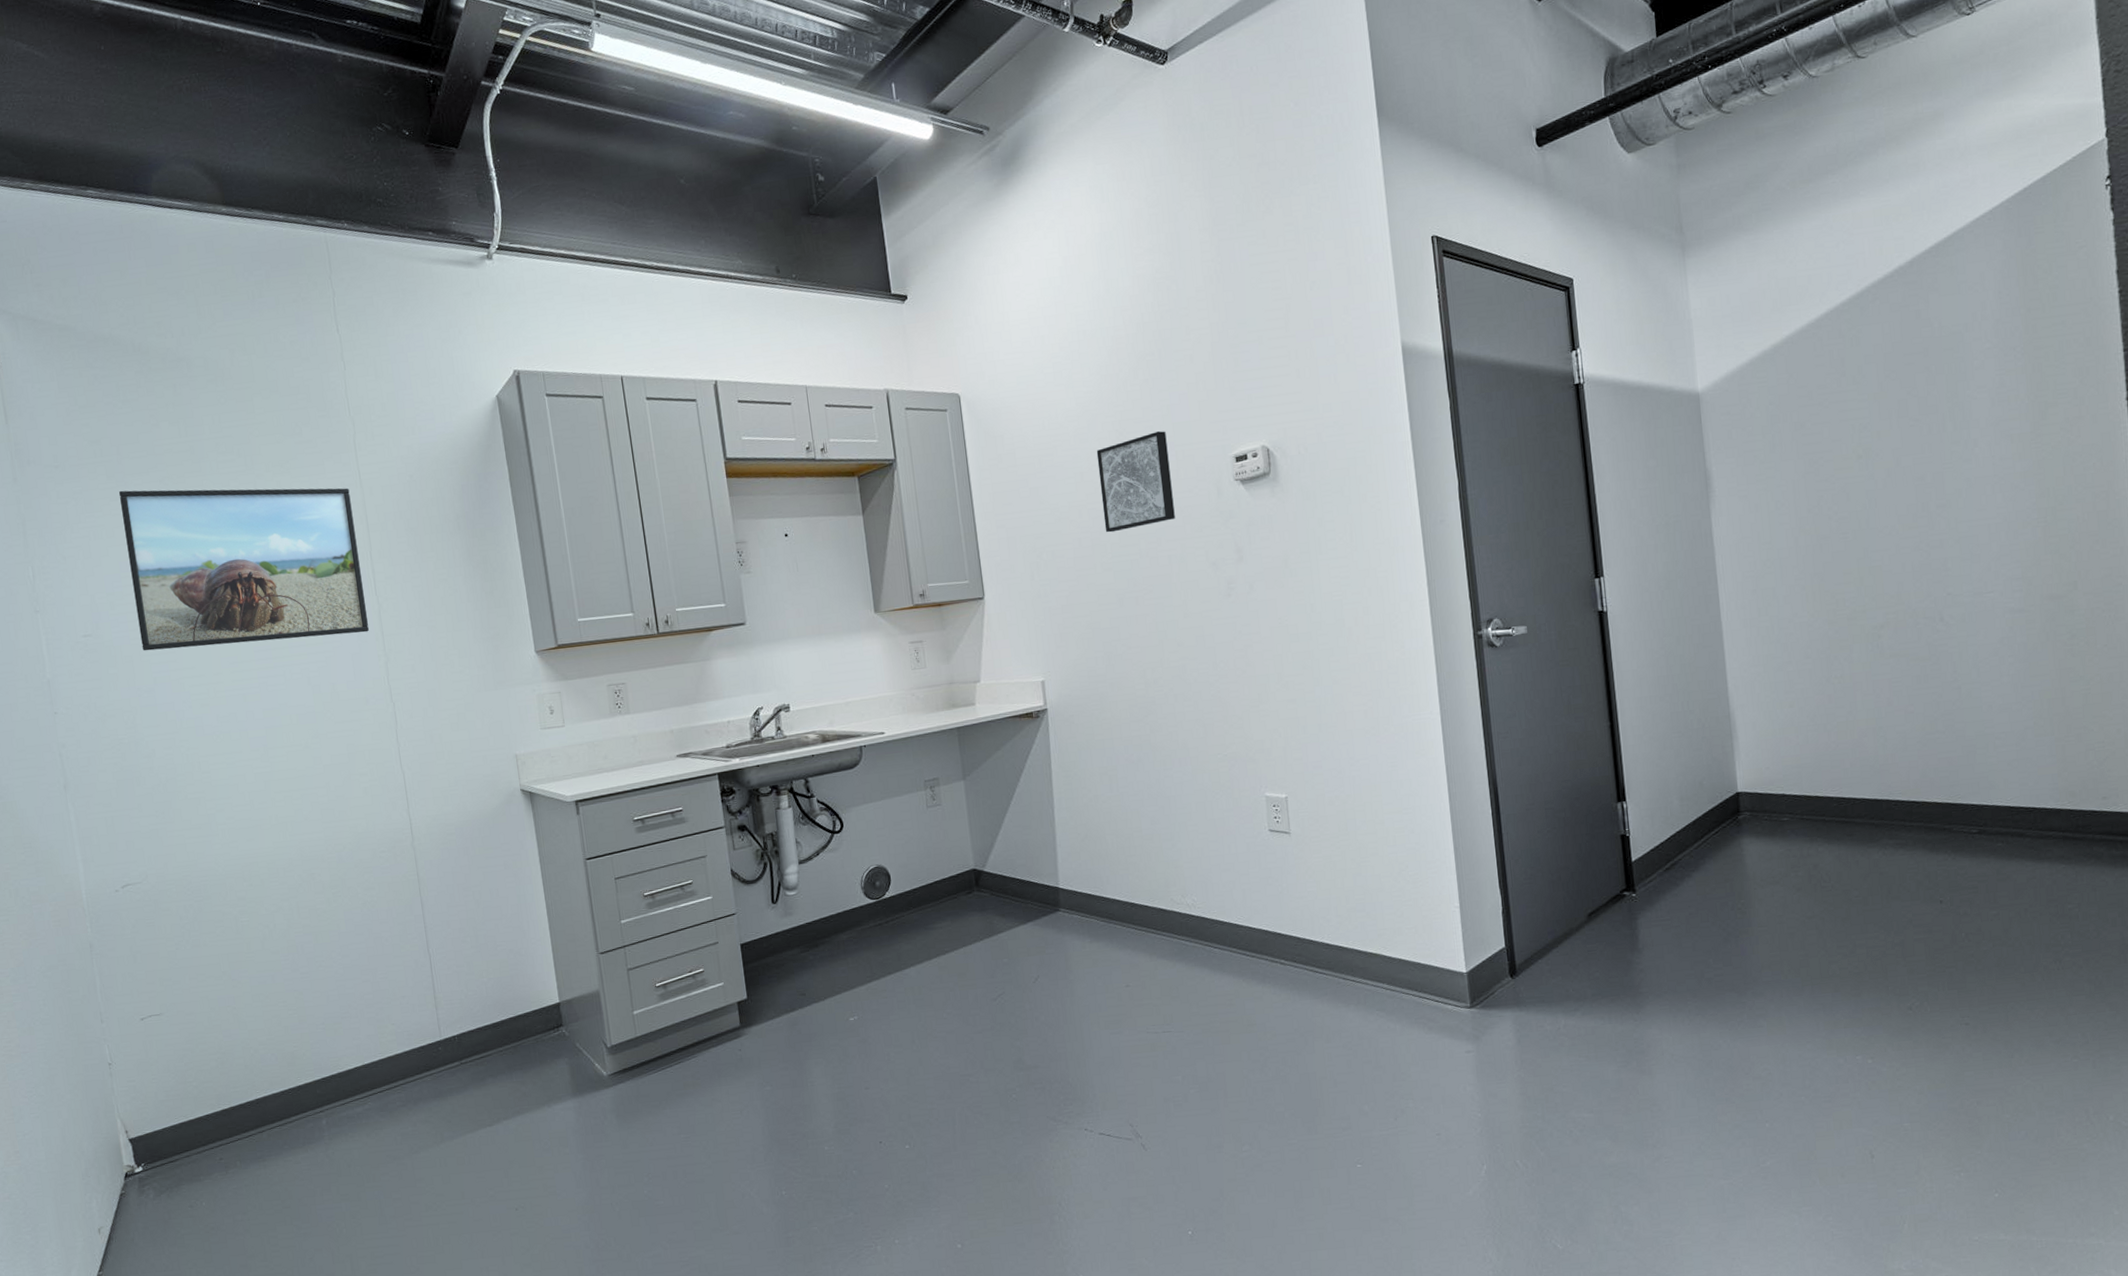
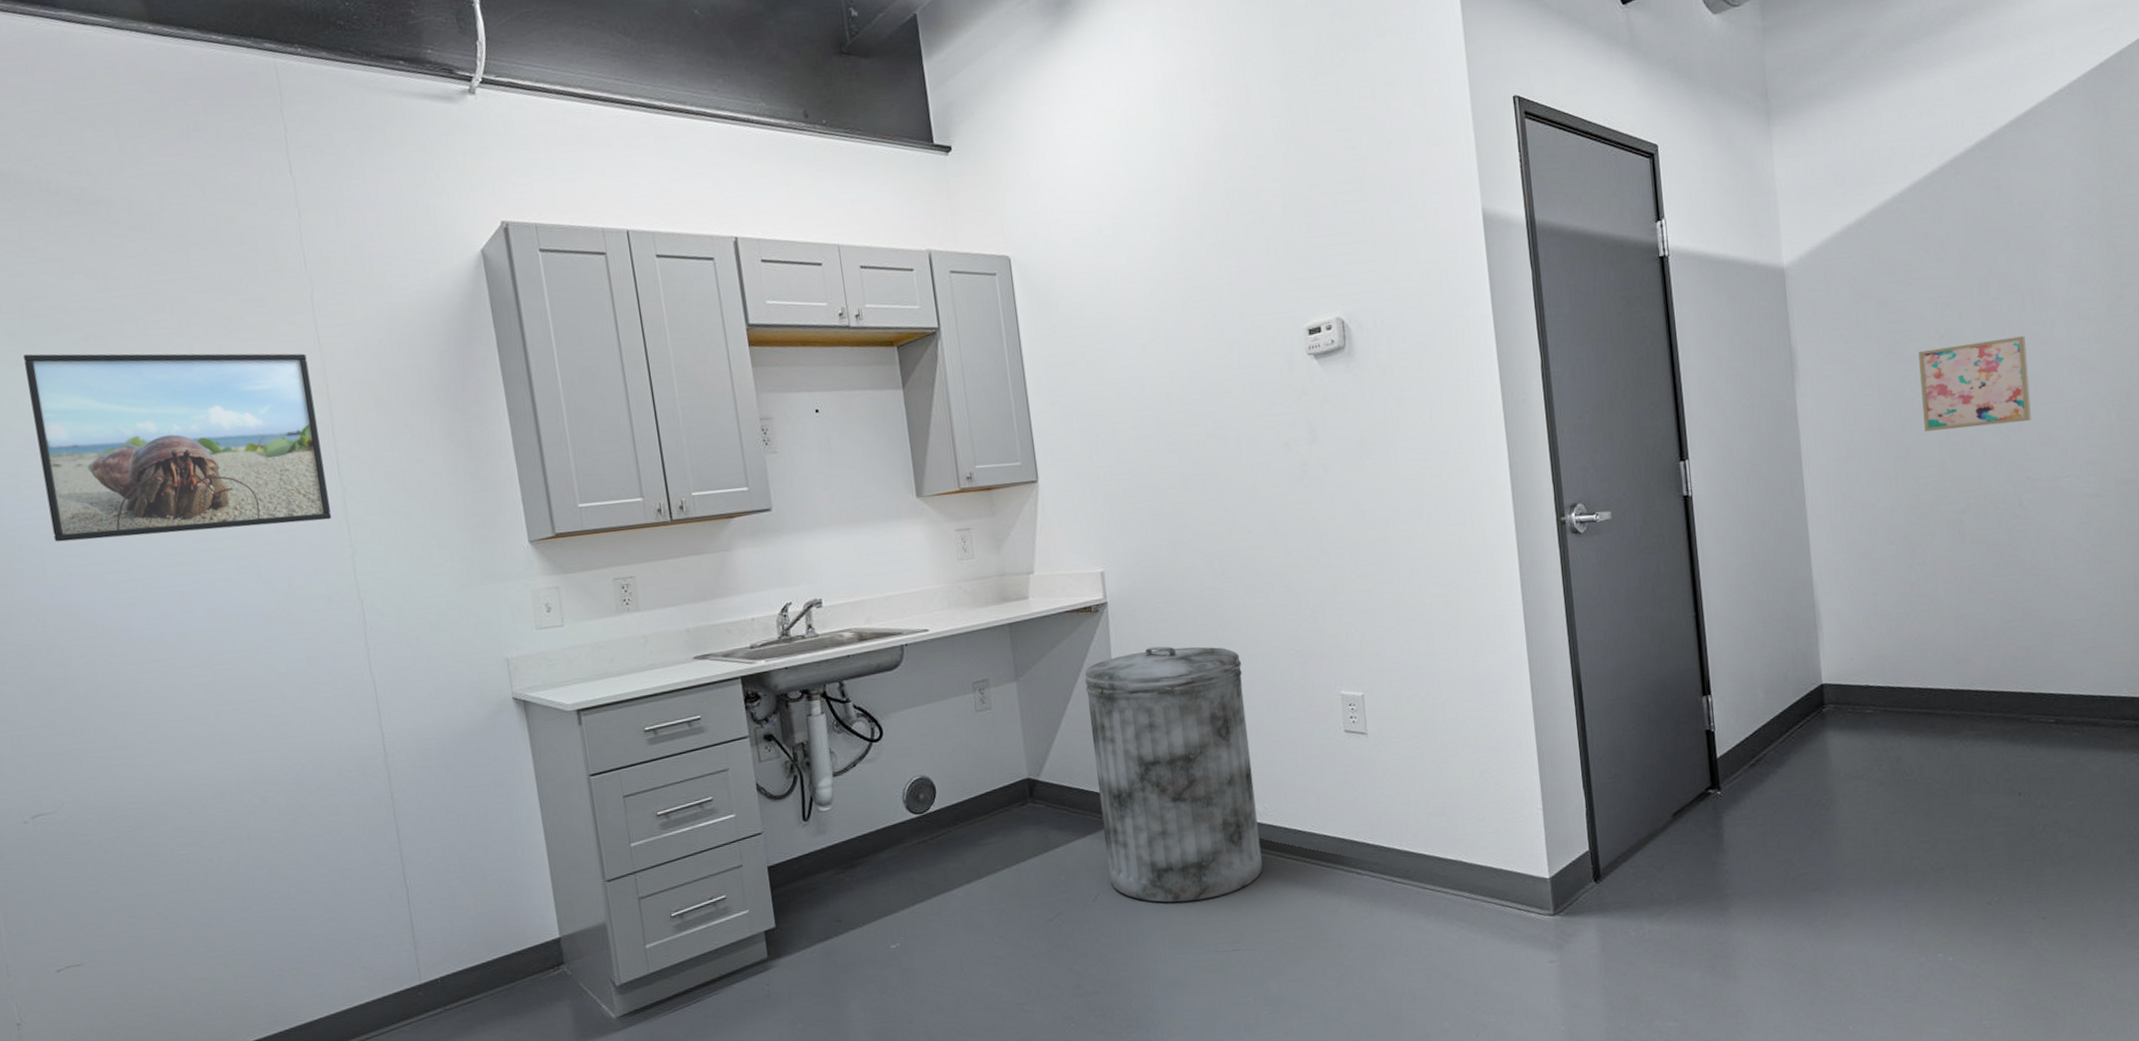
trash can: none [1026,749,1191,986] -> present [1085,646,1263,903]
wall art: present [1096,431,1175,533] -> none [1159,300,1245,411]
wall art: none [1835,455,1953,549] -> present [1918,336,2031,432]

